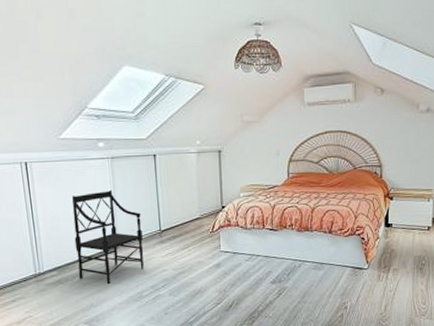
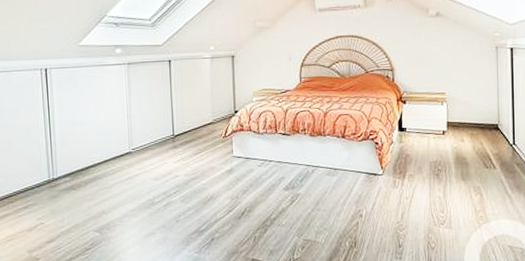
armchair: present [71,189,144,285] -> none [88,94,157,191]

